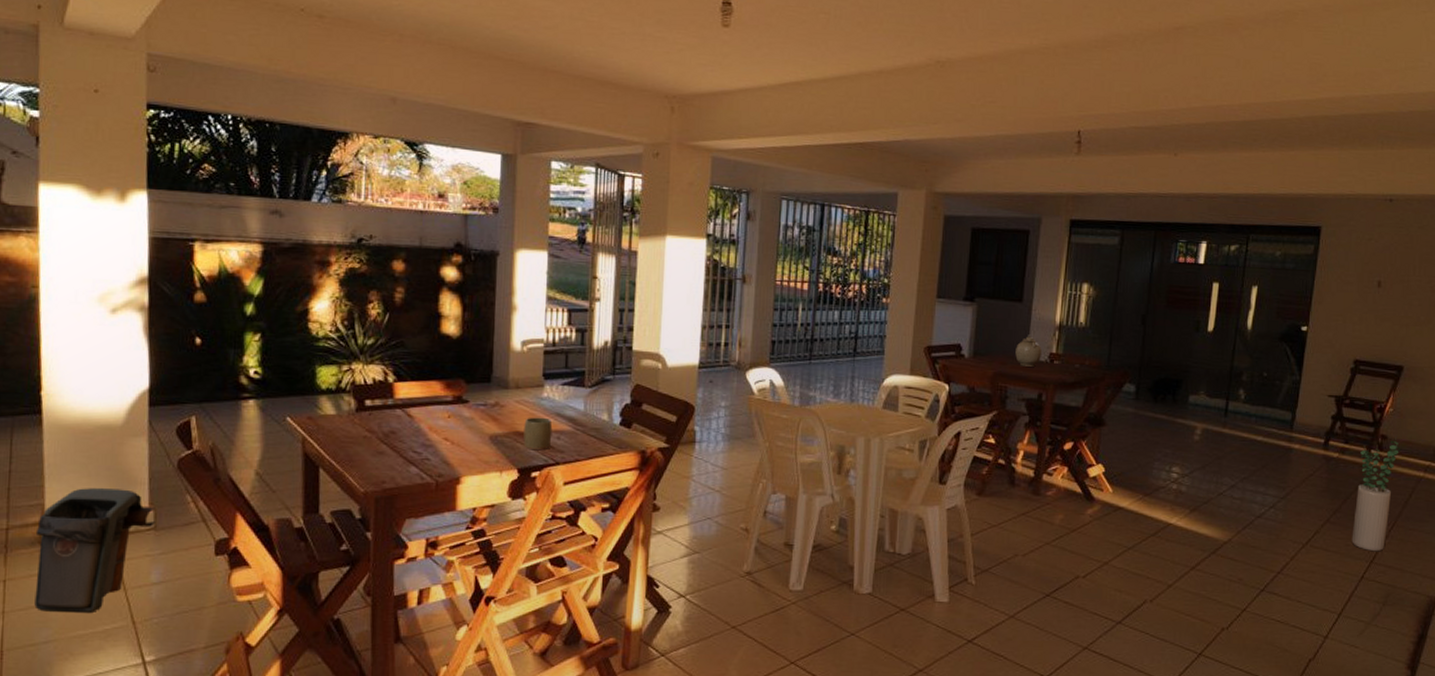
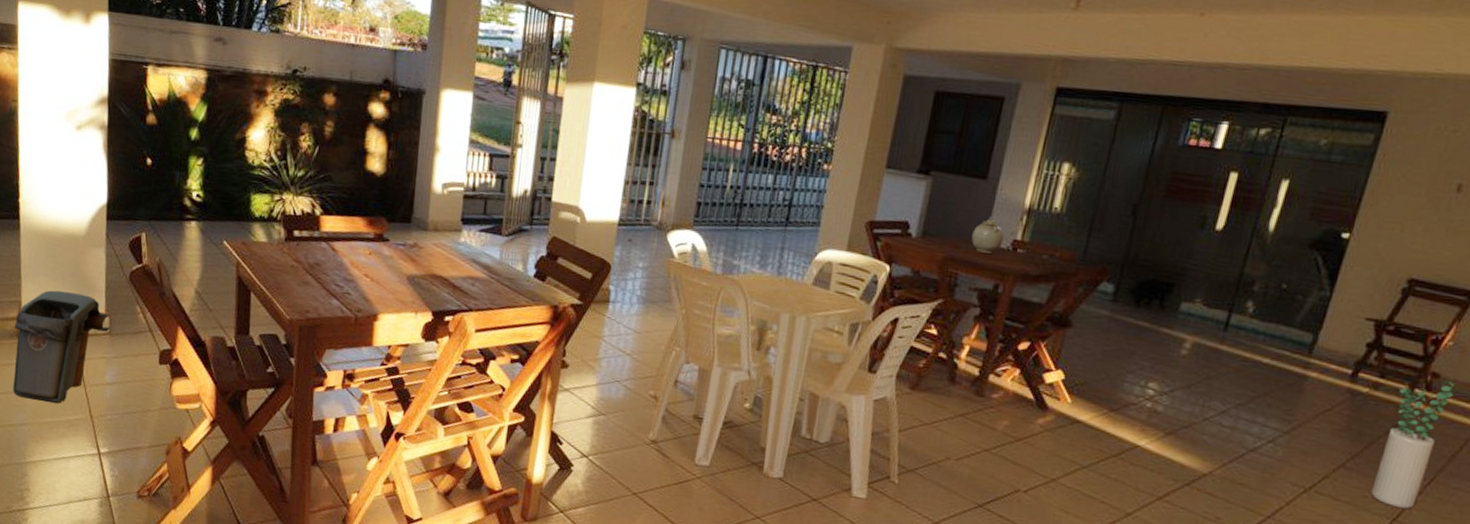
mug: present [523,417,553,451] -> none [439,261,468,295]

